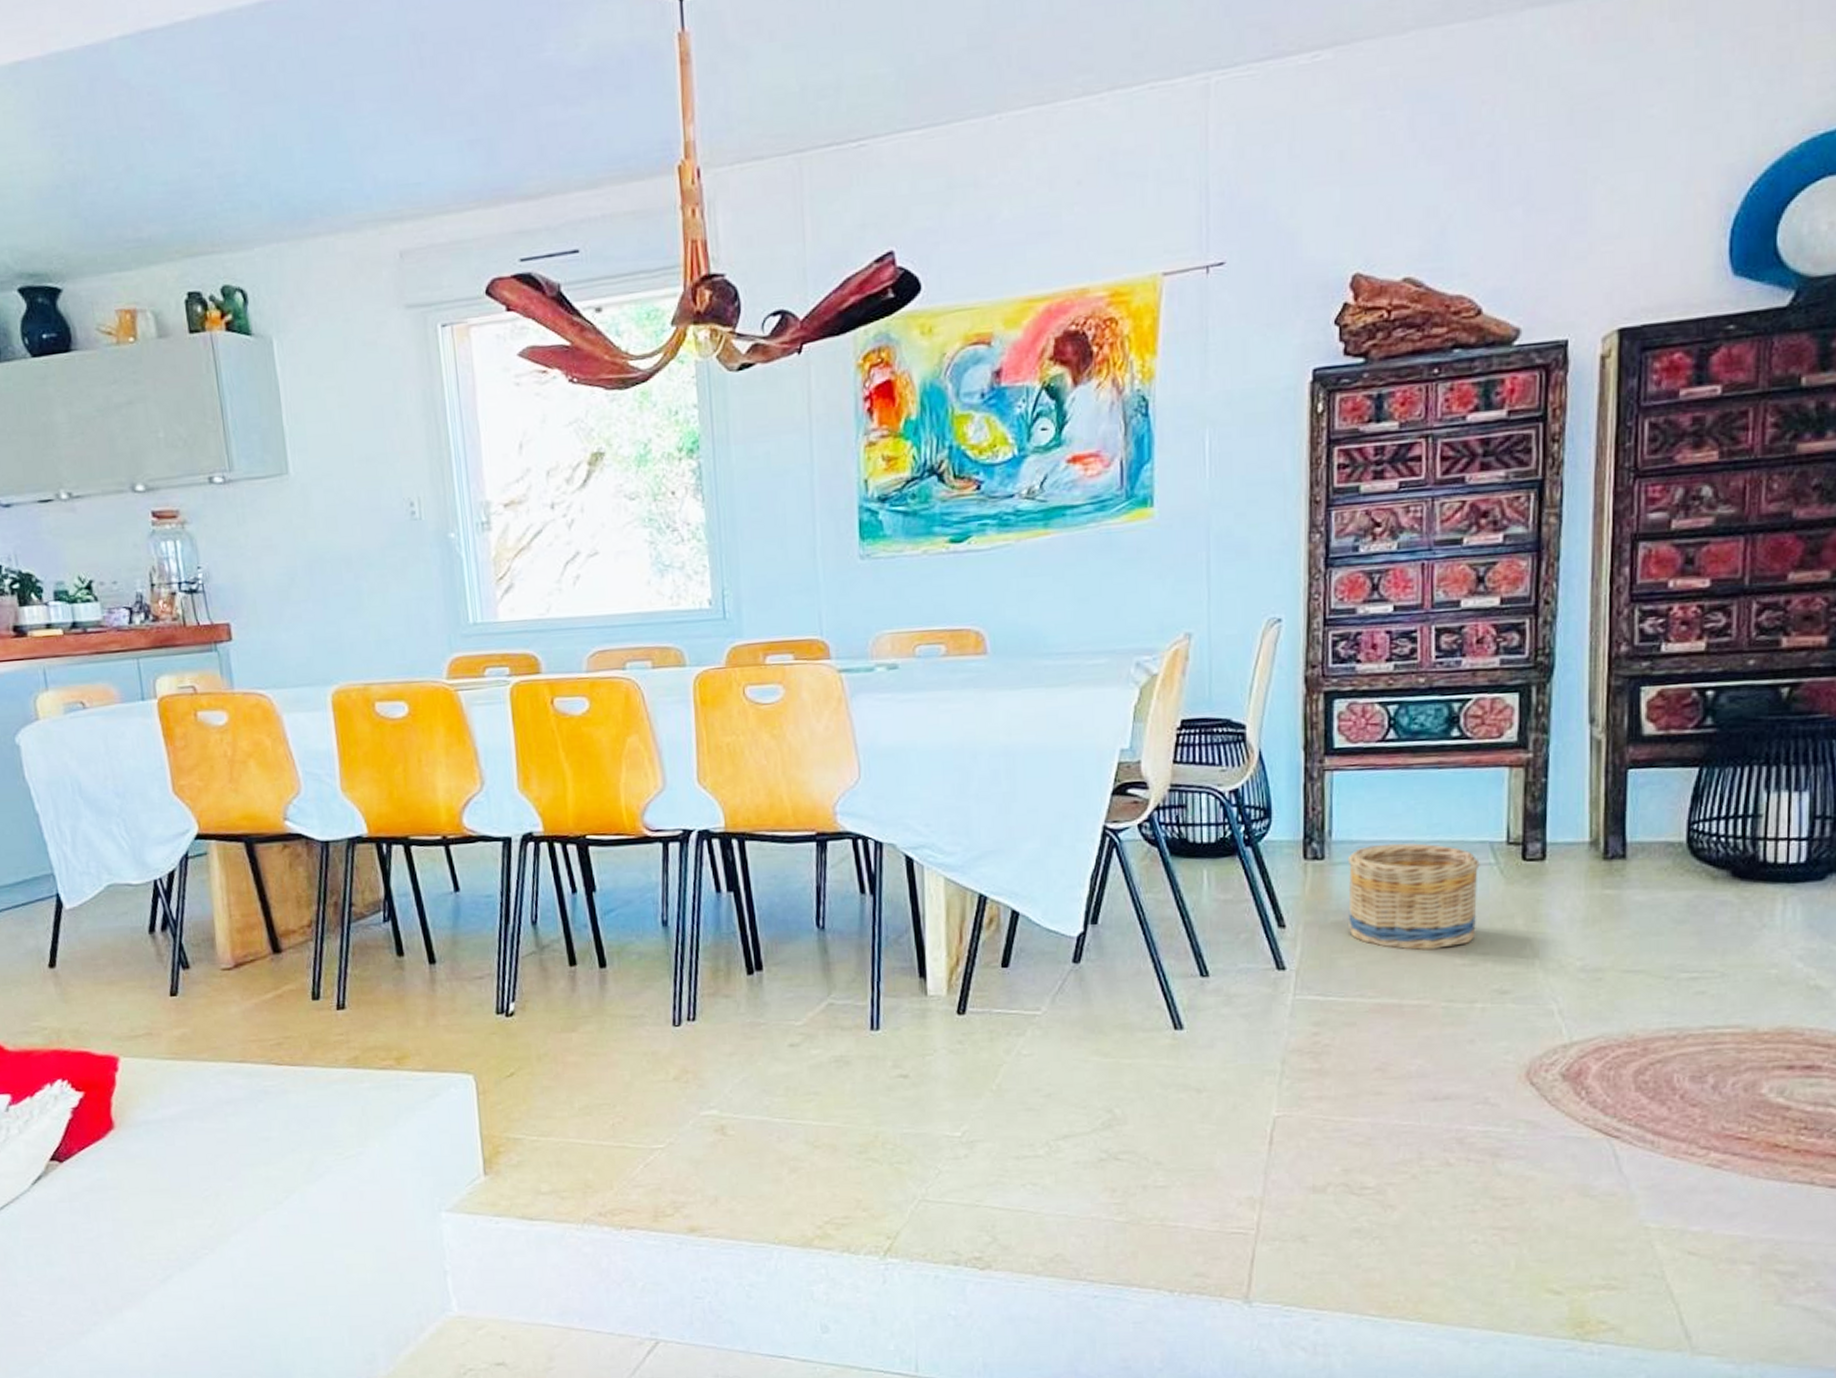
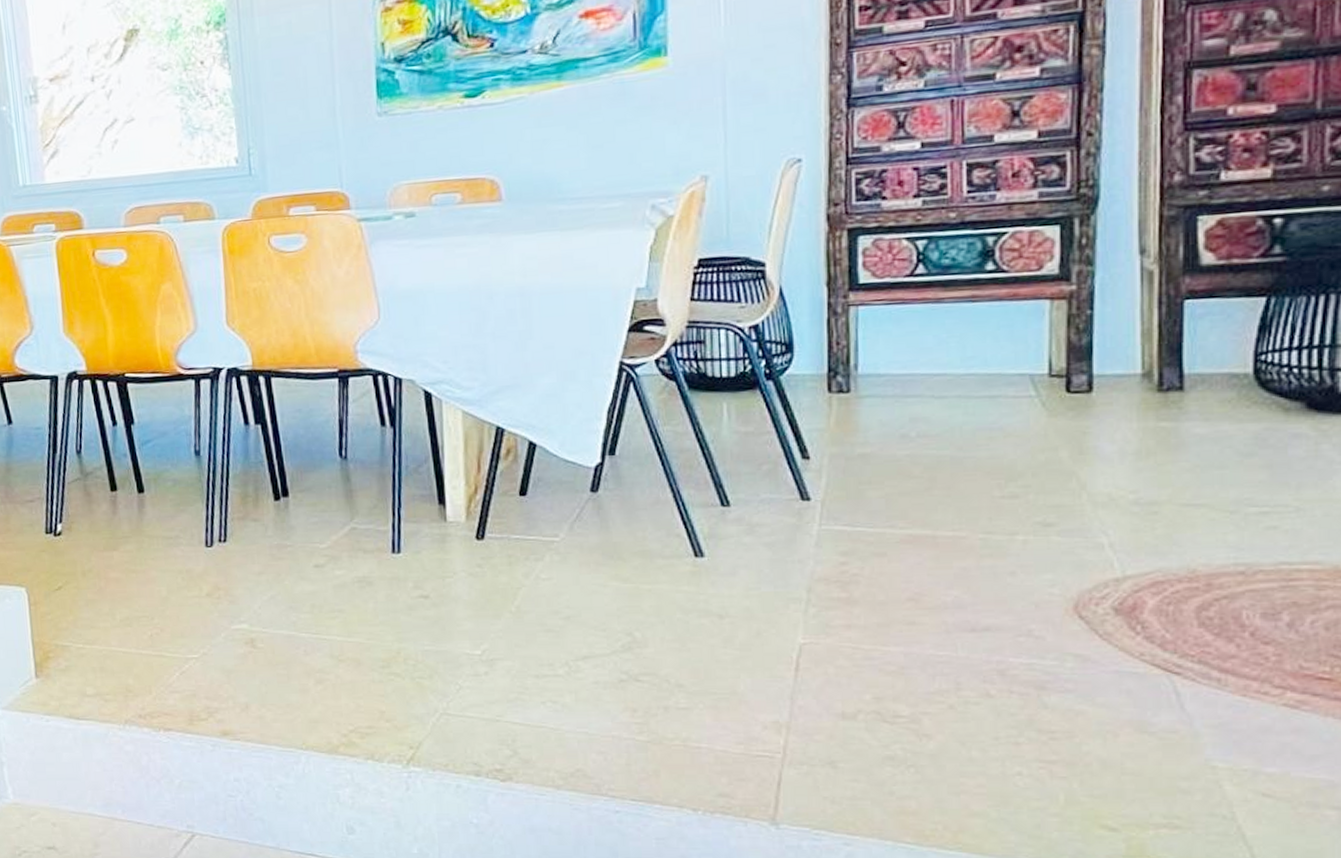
basket: present [1347,843,1480,950] -> none [875,376,1019,482]

